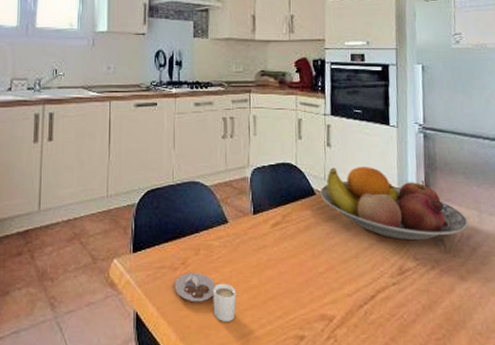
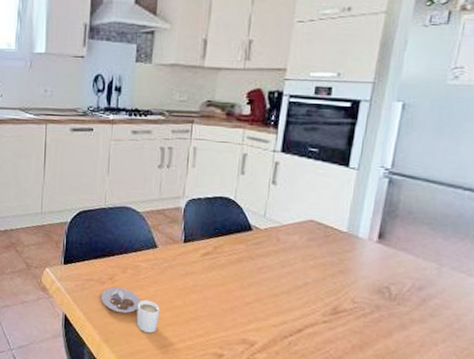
fruit bowl: present [320,166,468,241] -> none [257,205,424,285]

